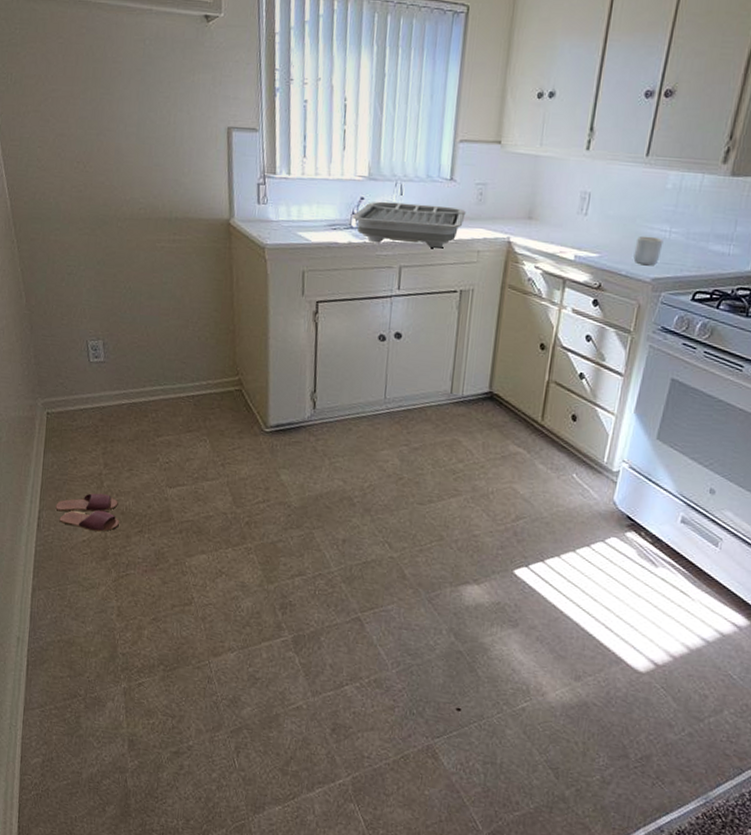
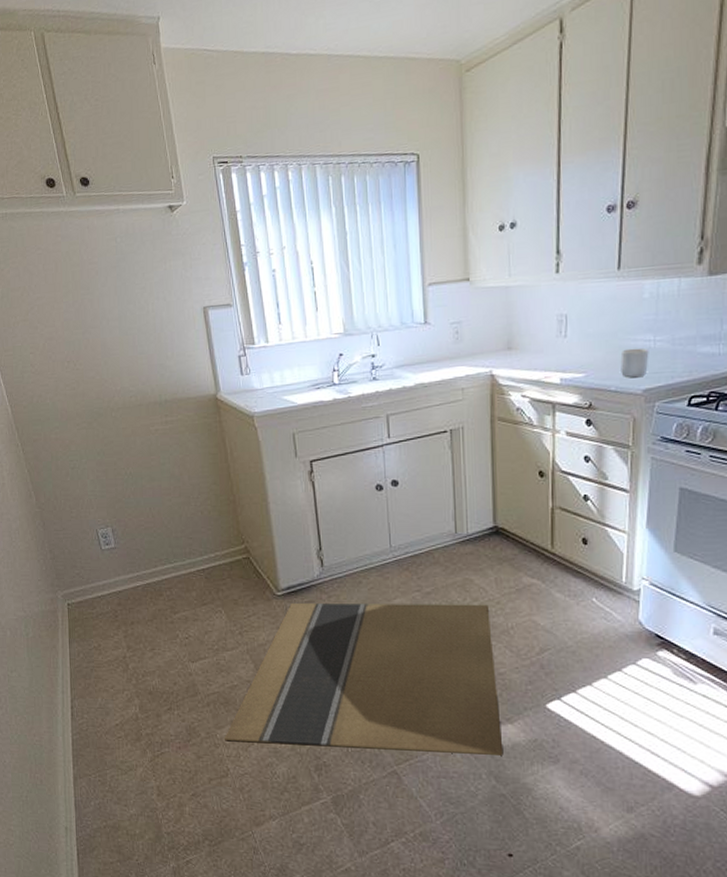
slippers: present [55,493,119,532] -> none [86,676,148,714]
door mat: none [192,442,472,614] -> present [224,604,504,755]
dish rack: present [352,201,466,248] -> none [333,349,445,396]

